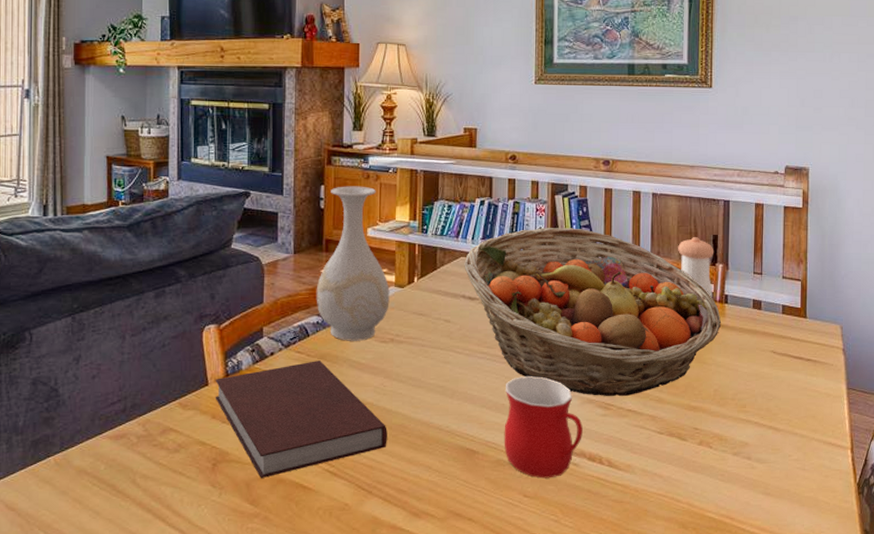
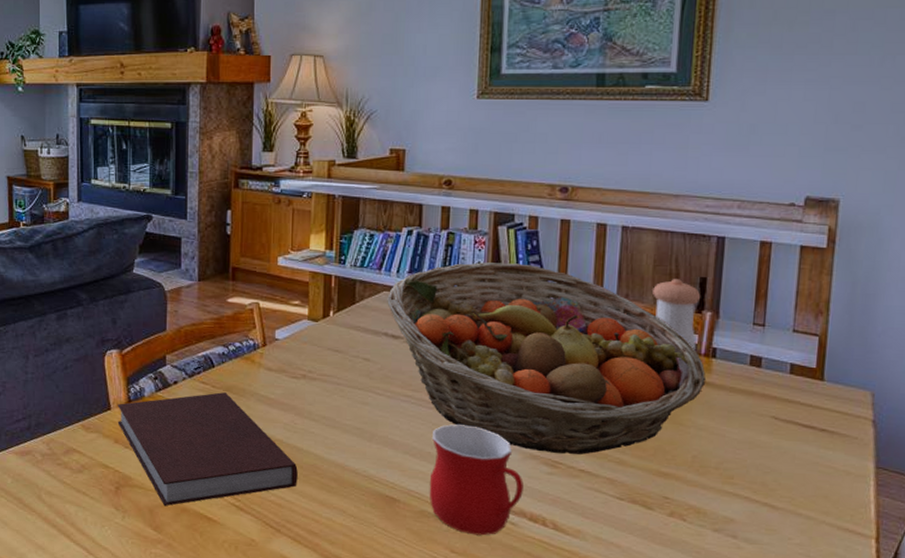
vase: present [316,186,390,341] -> none [221,211,302,375]

